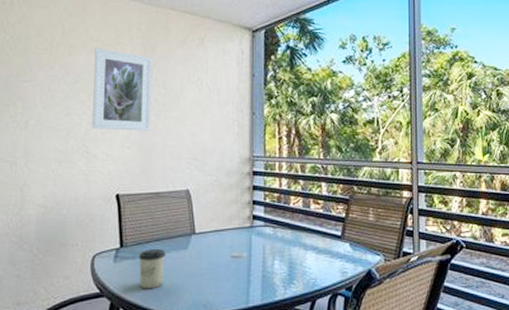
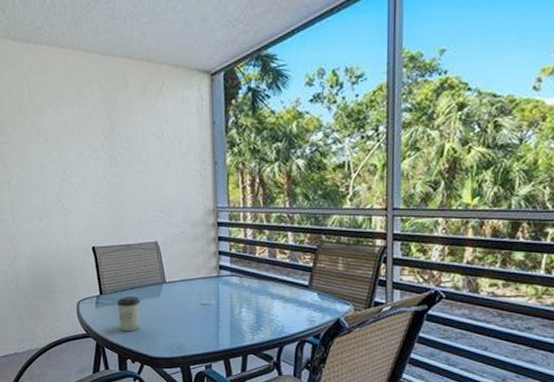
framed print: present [92,47,153,131] -> none [60,105,118,186]

